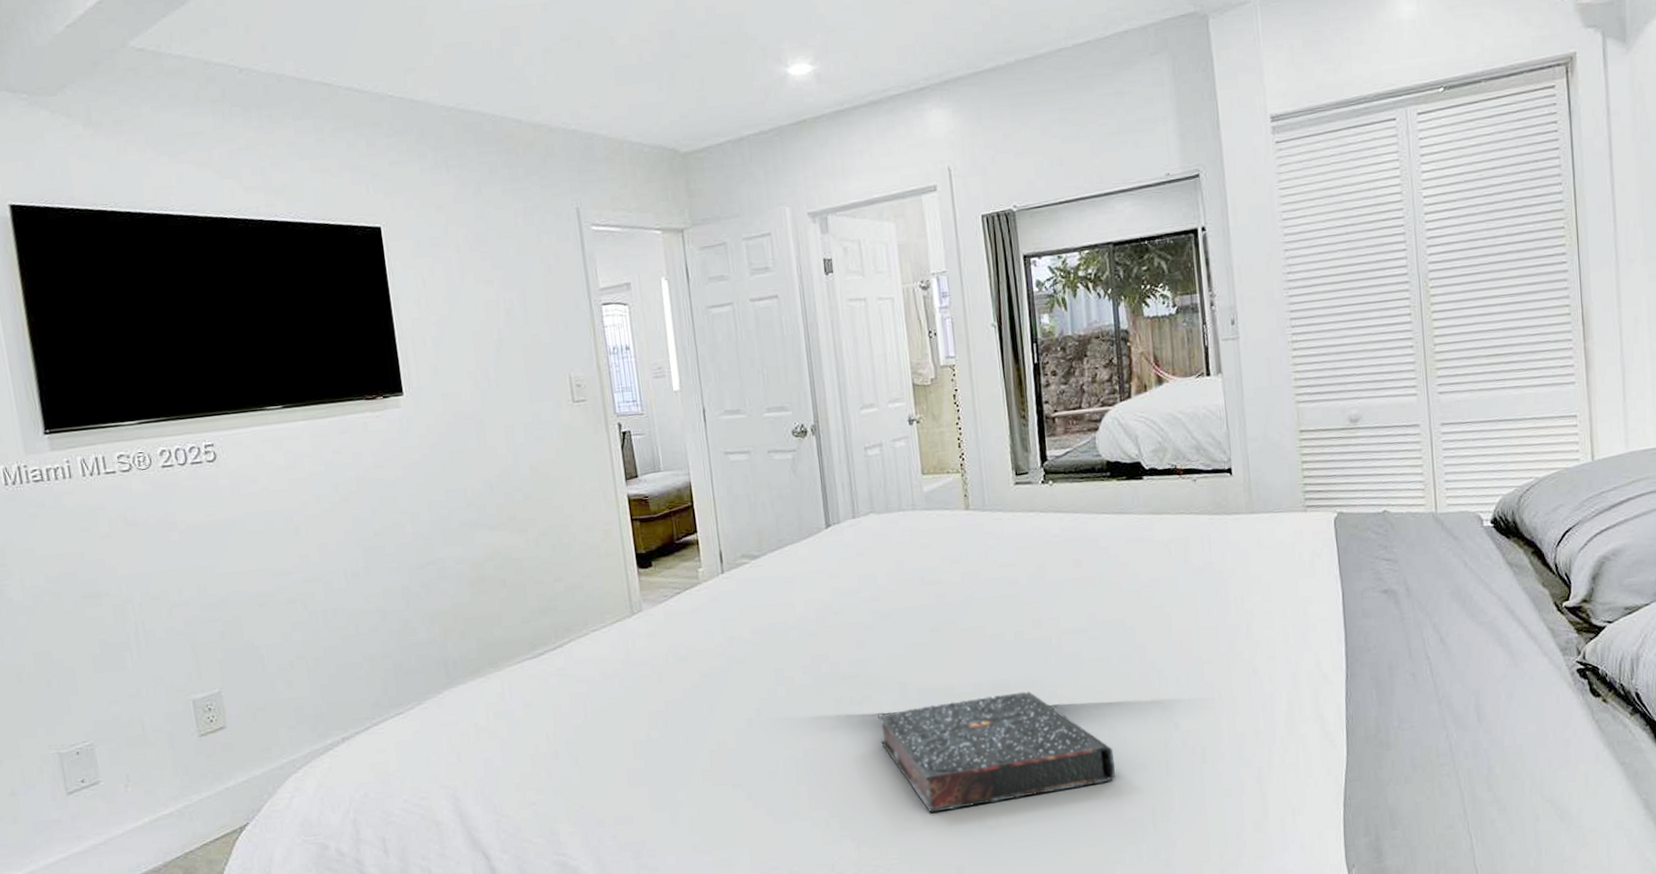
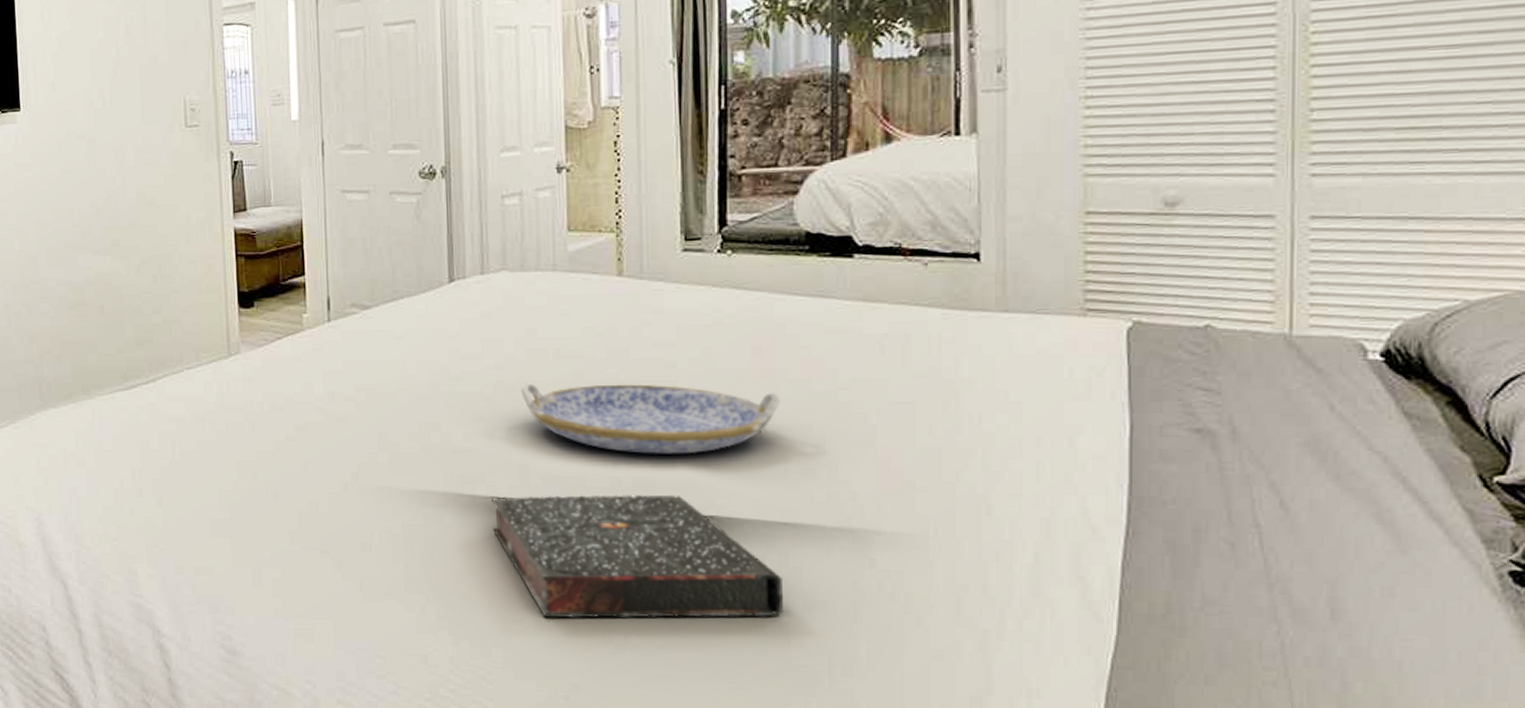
serving tray: none [894,596,1100,661] -> present [520,383,781,454]

